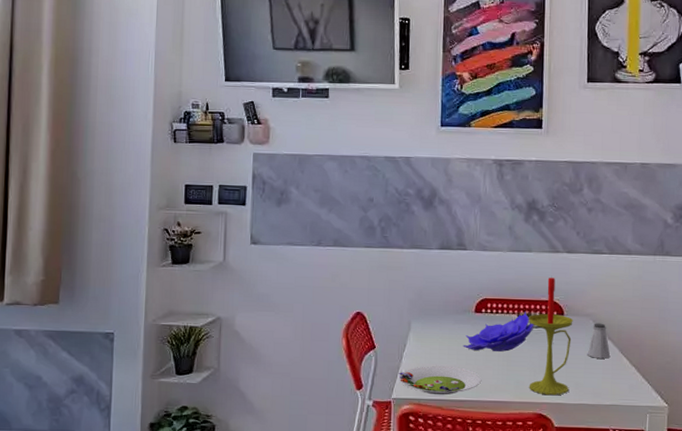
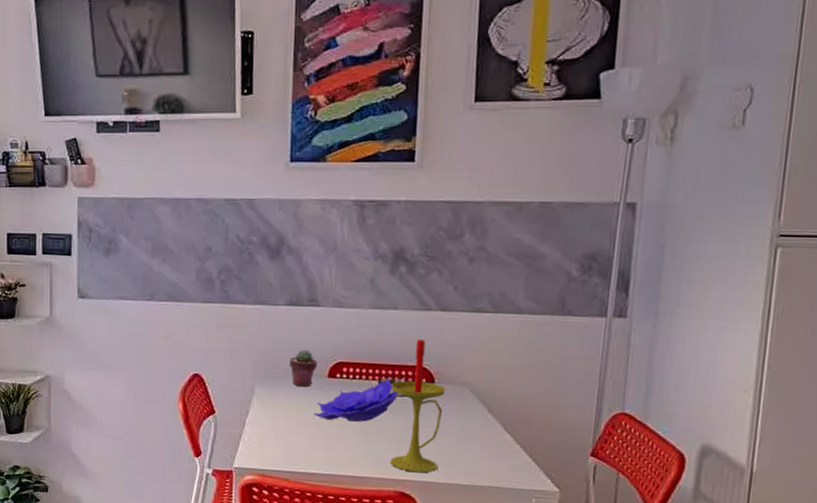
salad plate: present [398,365,482,395] -> none [241,434,335,467]
potted succulent: none [442,288,466,321] -> present [290,349,318,387]
saltshaker: present [587,323,611,359] -> none [461,393,491,434]

